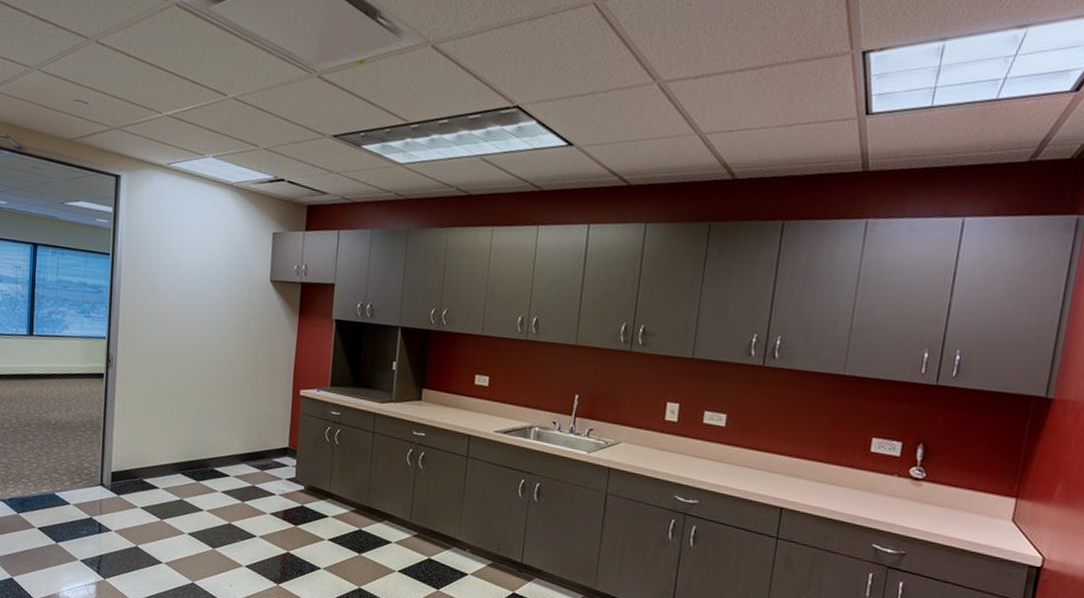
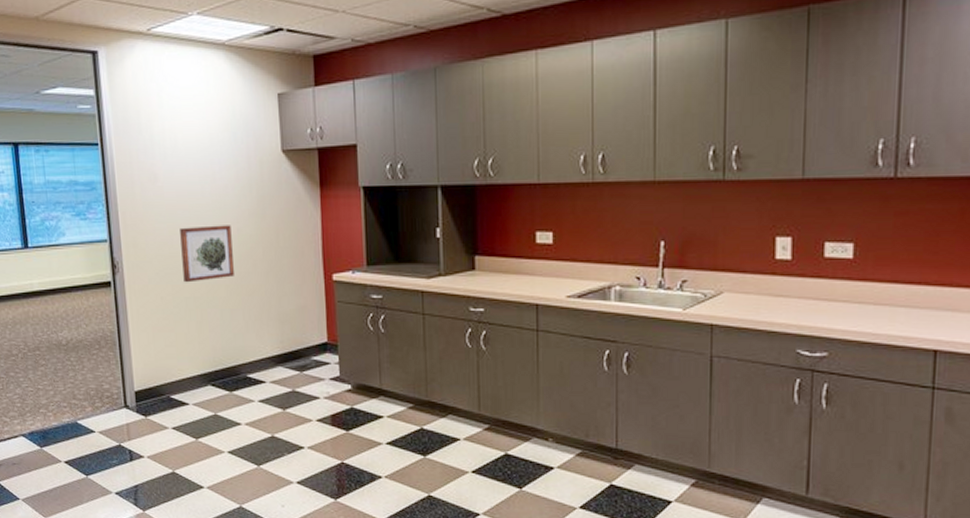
wall art: none [169,334,217,383] -> present [180,225,234,283]

